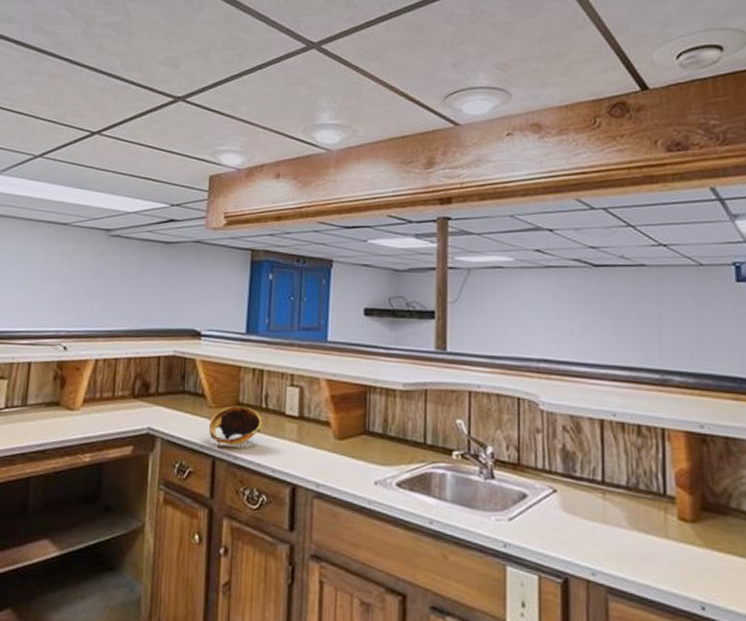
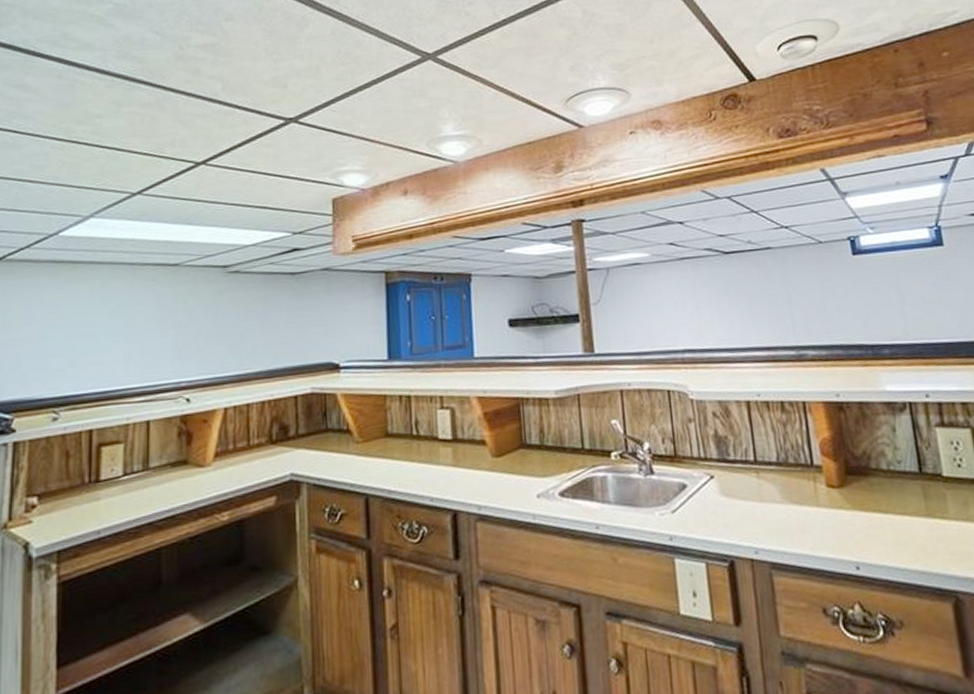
bowl: present [209,405,262,446] -> none [358,436,415,481]

